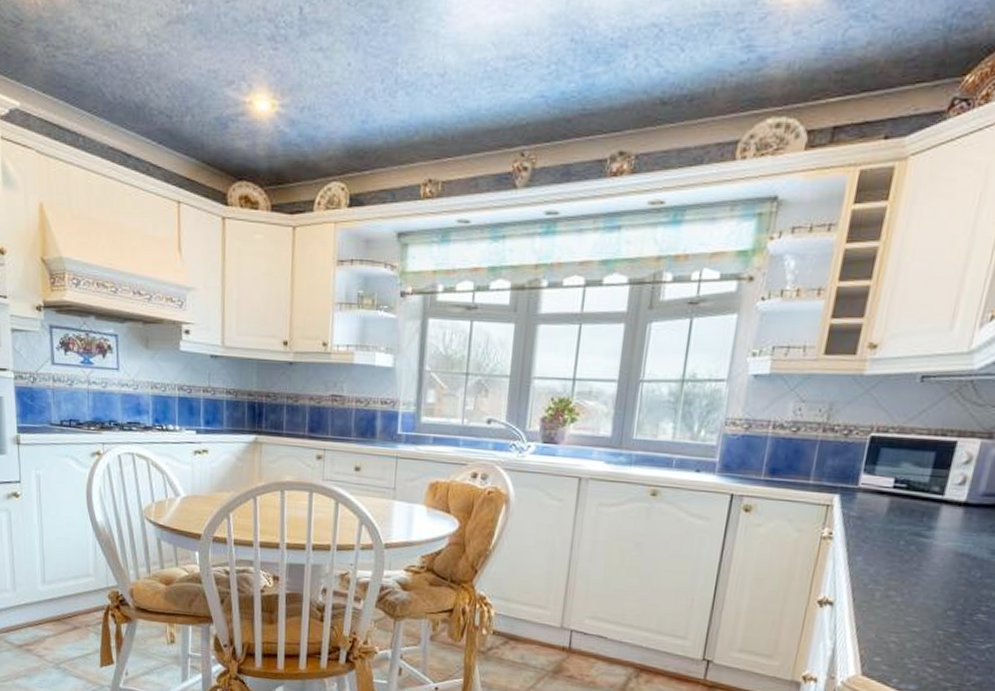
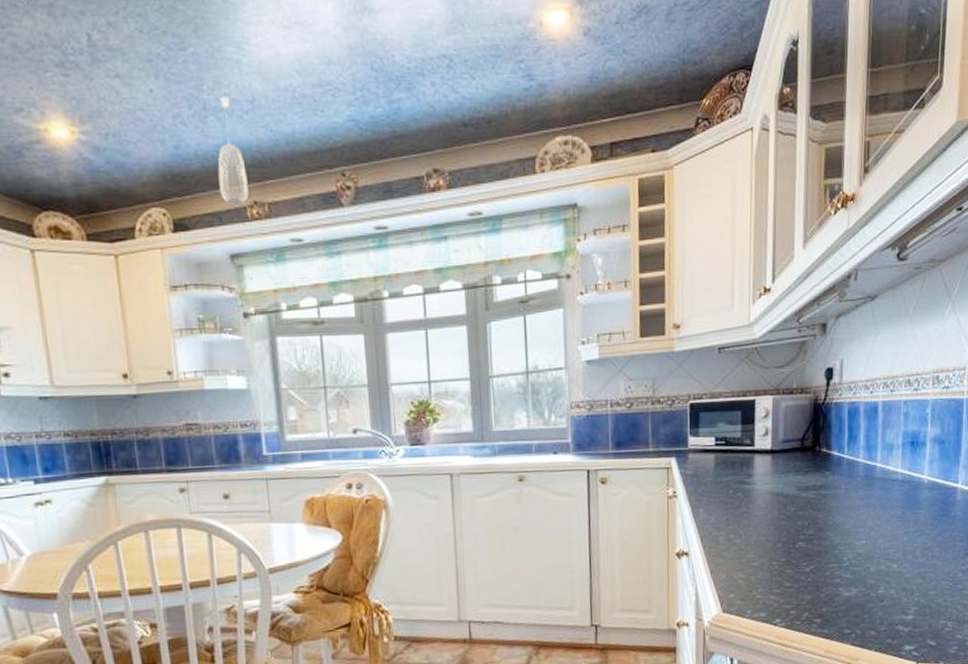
pendant light: none [397,70,427,182] -> present [217,96,249,205]

